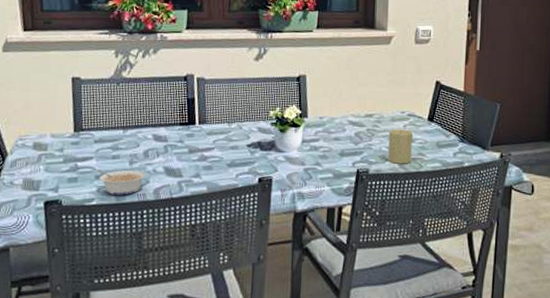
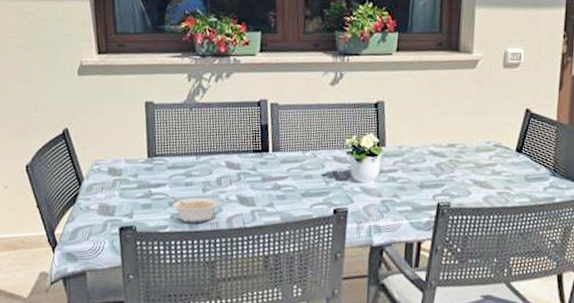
candle: present [388,129,414,164] -> none [471,160,500,199]

